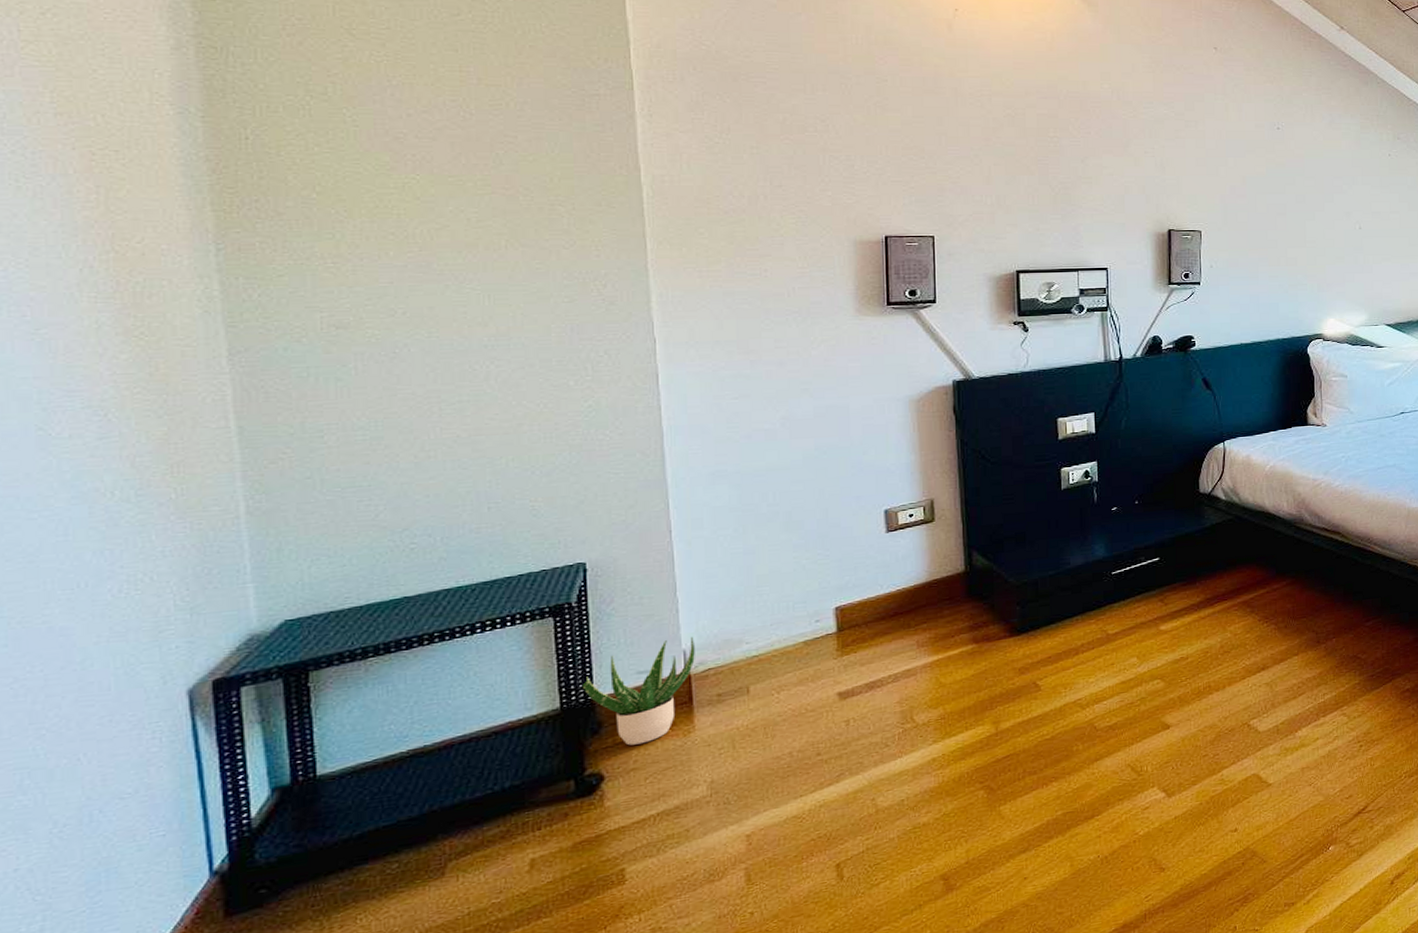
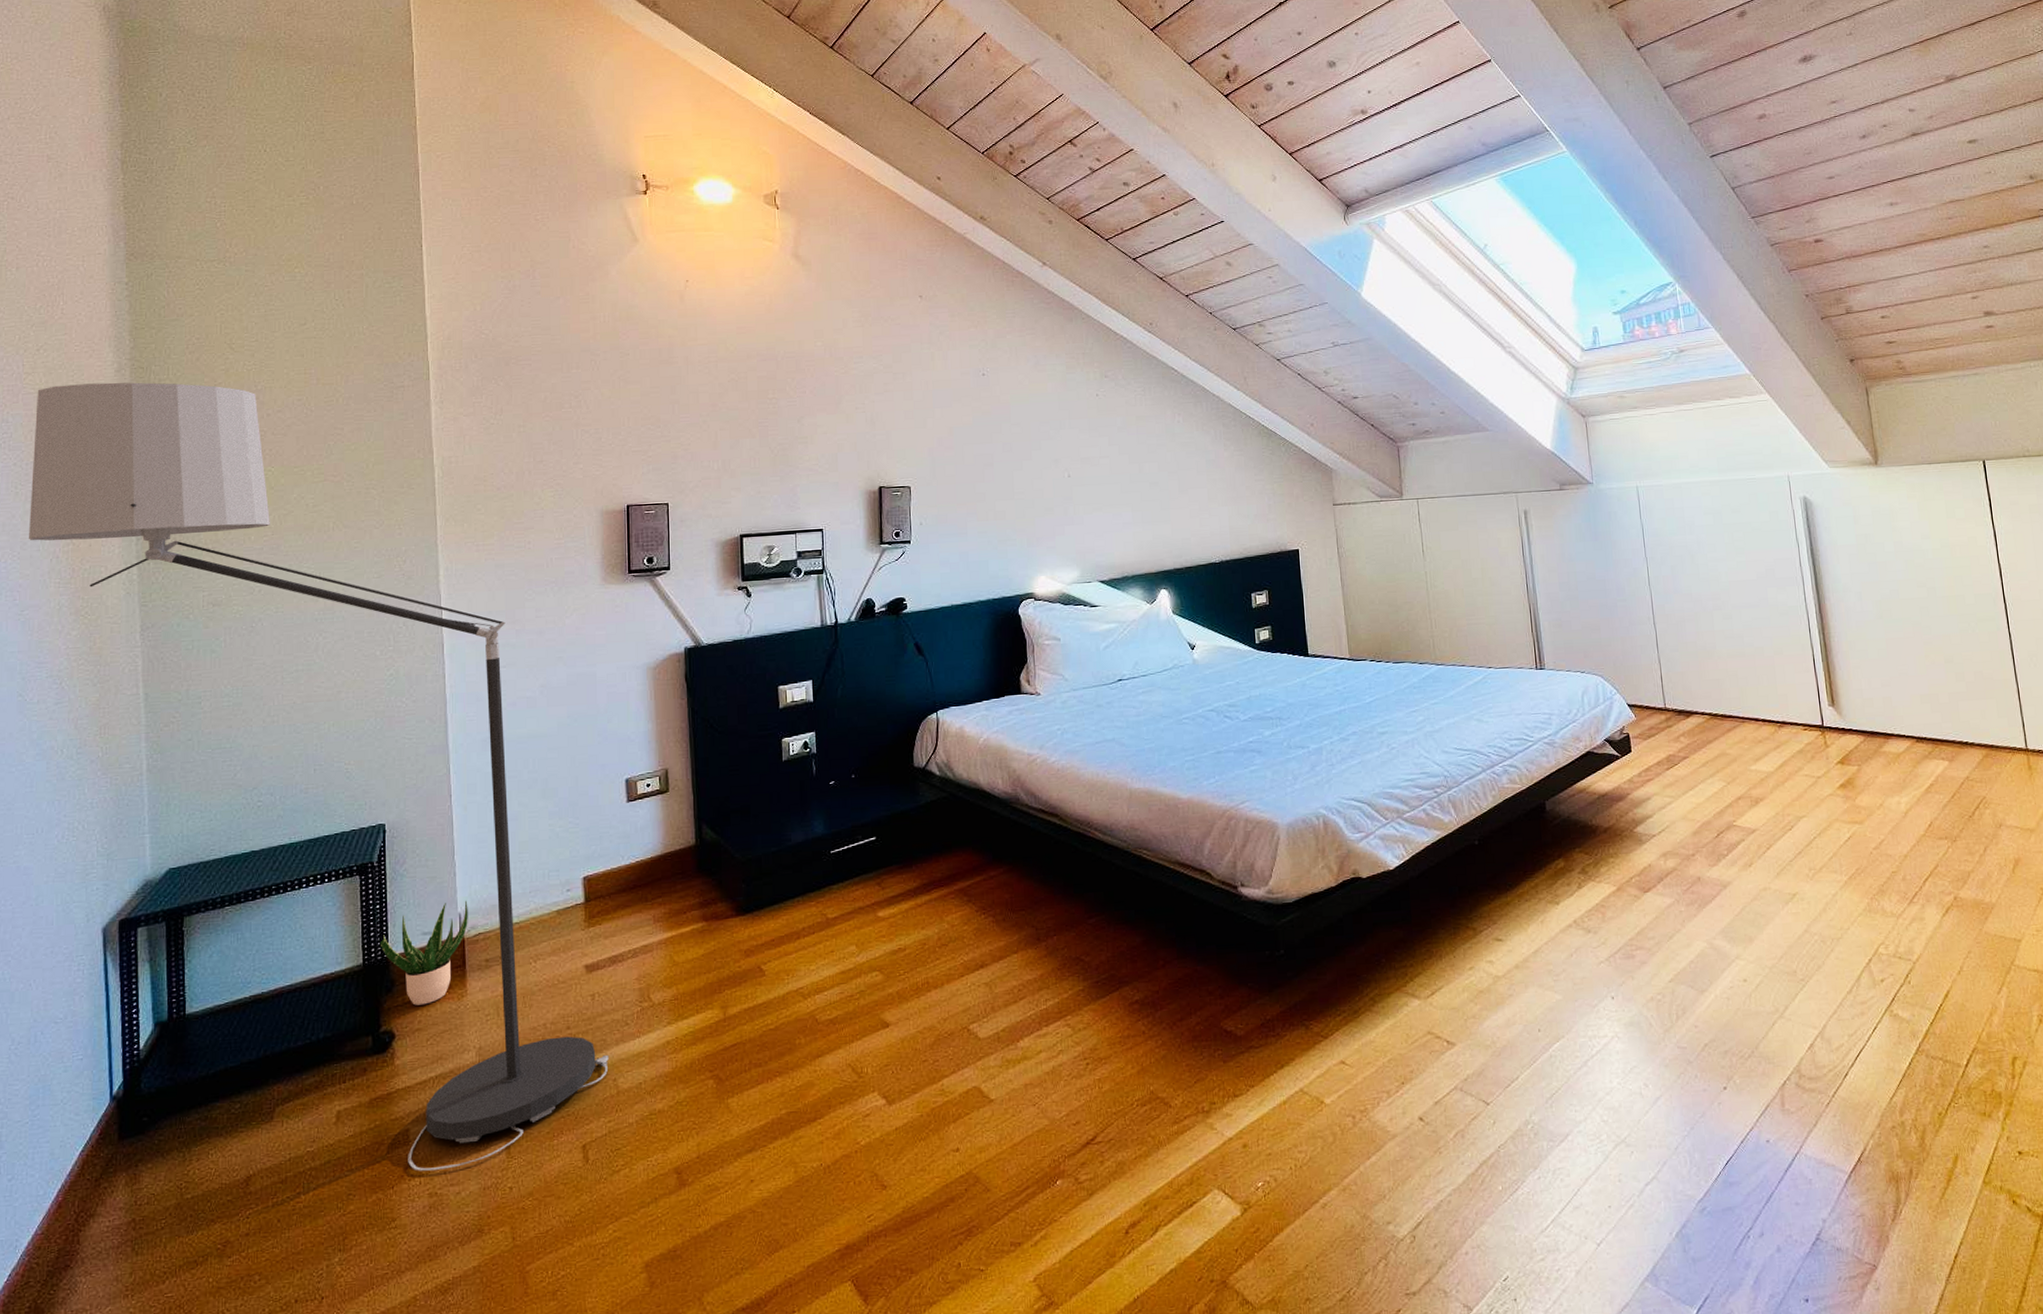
floor lamp: none [41,59,866,909] -> present [29,382,609,1172]

